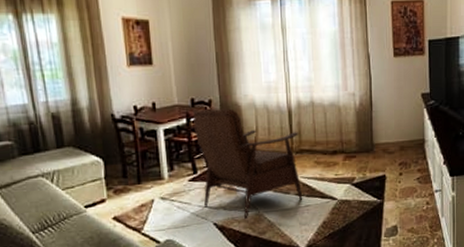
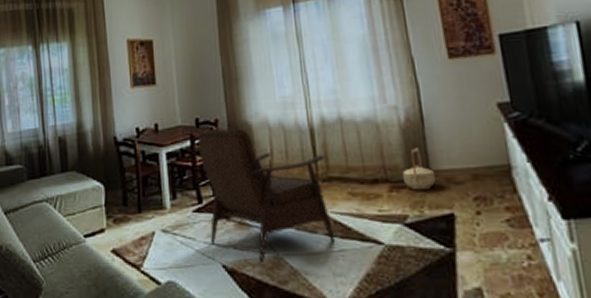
basket: none [353,126,375,159] -> present [401,147,435,191]

